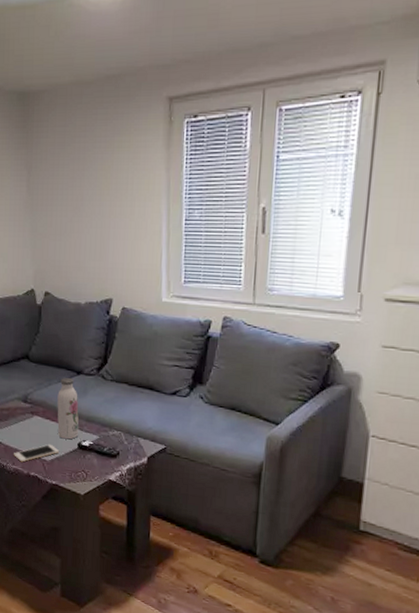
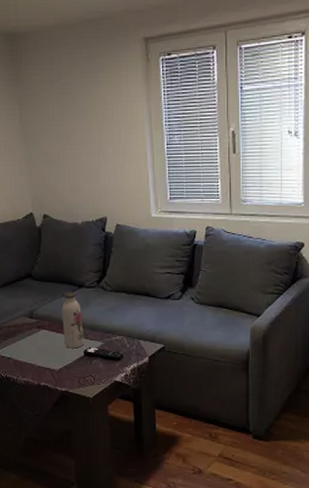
cell phone: present [14,444,59,463] -> none [23,354,66,374]

